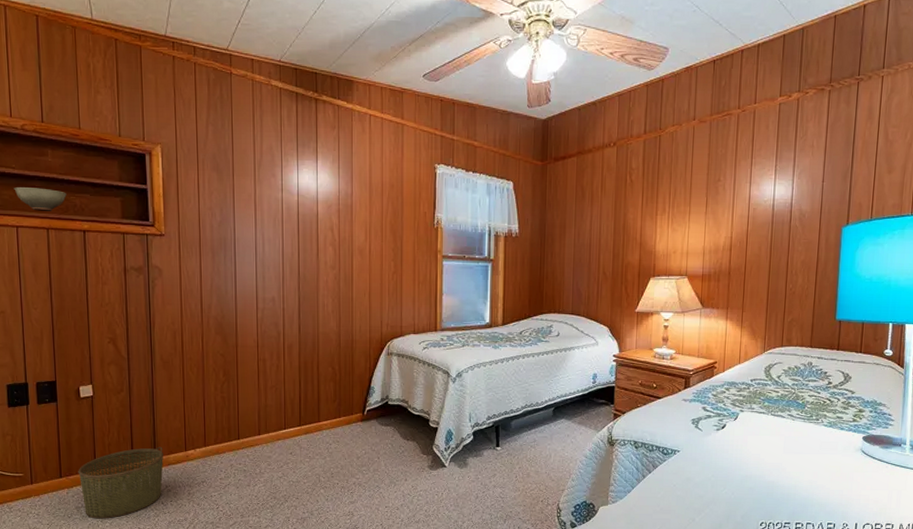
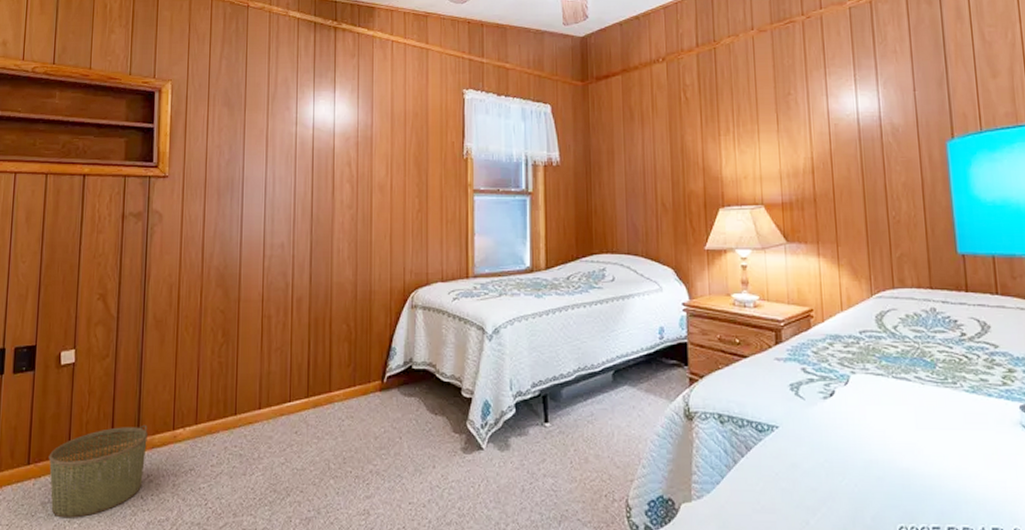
bowl: present [14,187,67,212] -> none [17,131,70,156]

